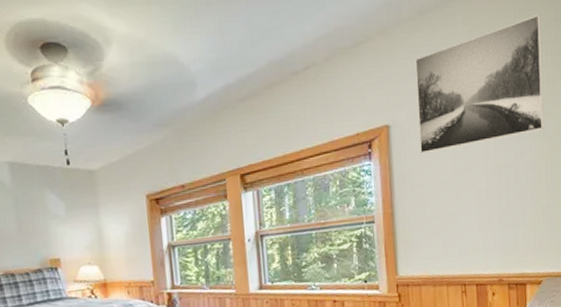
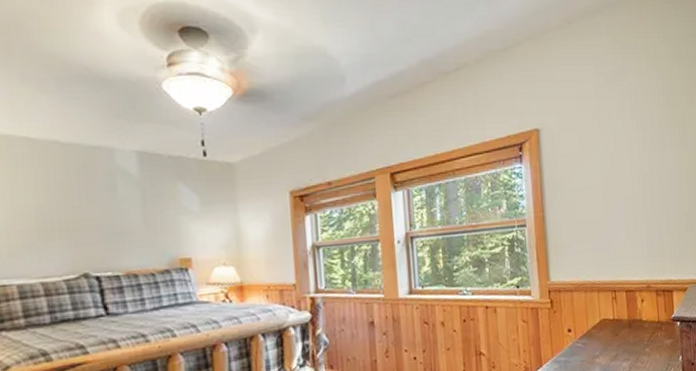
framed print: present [415,14,544,154] -> none [563,31,684,159]

